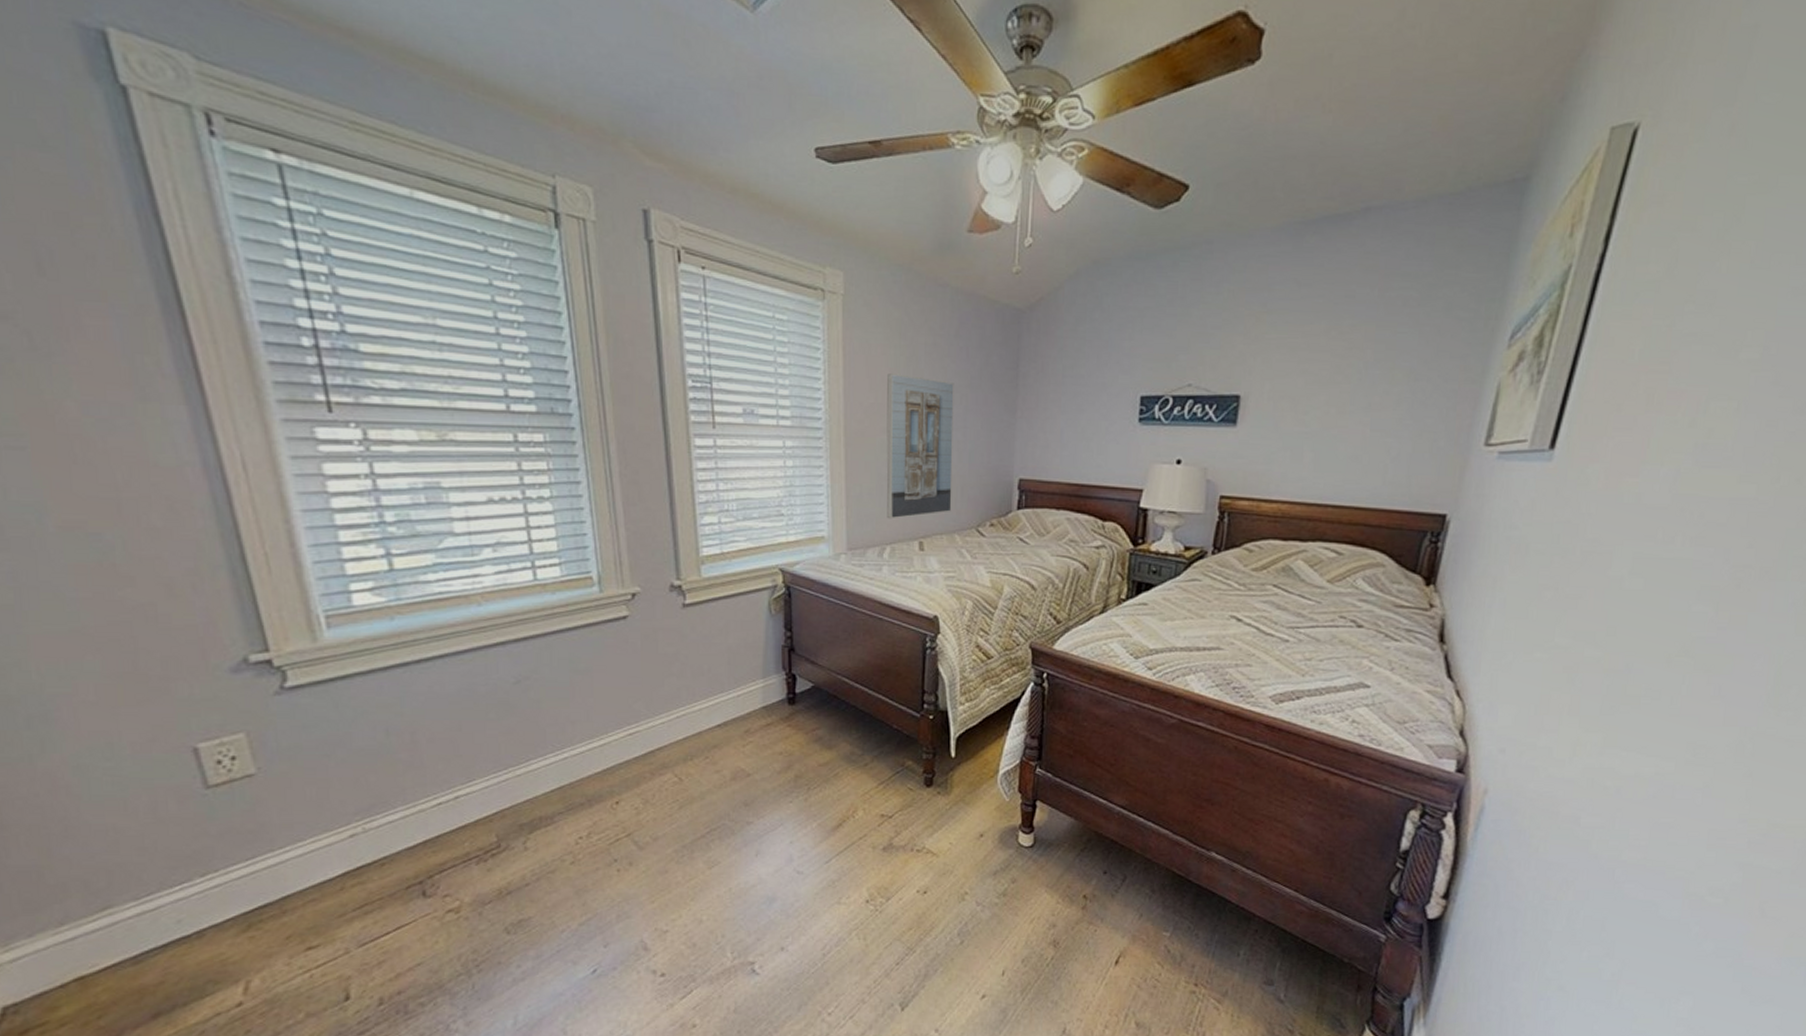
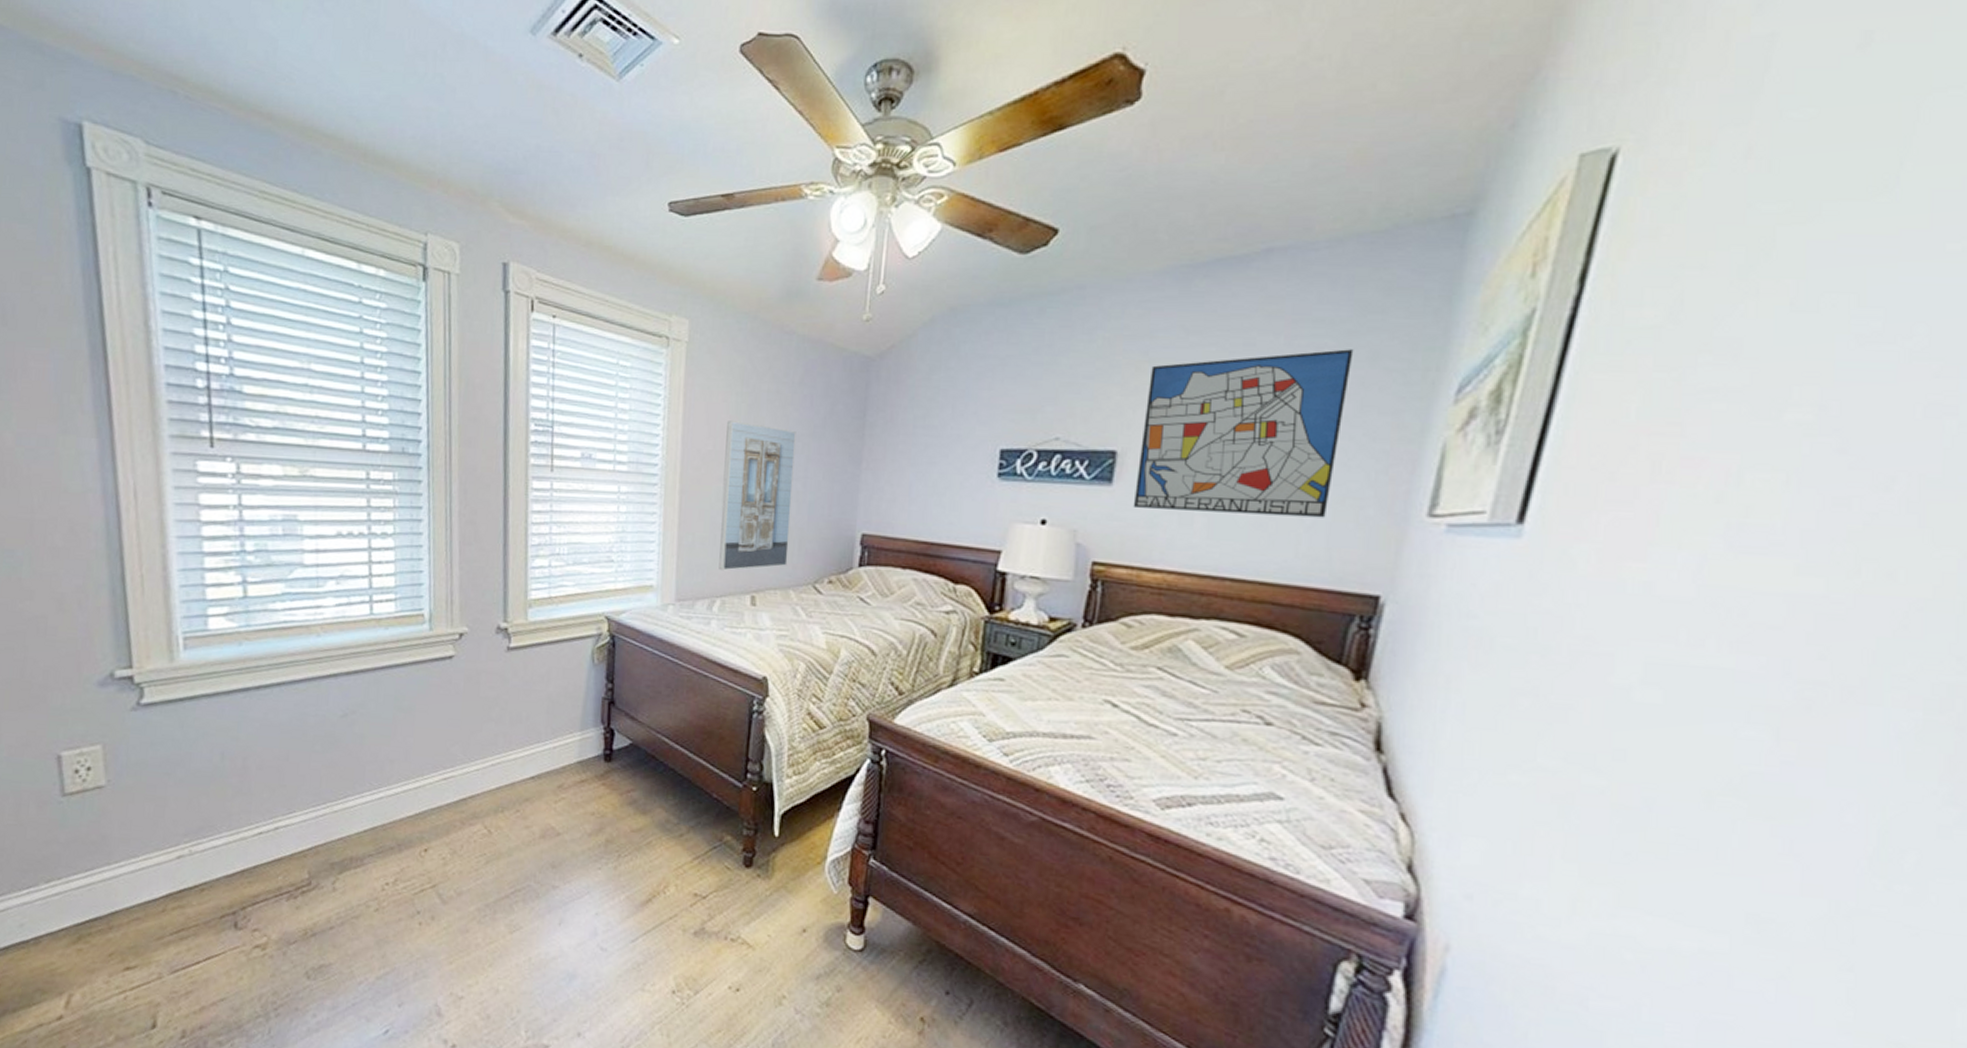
wall art: none [1253,300,1433,450] -> present [1133,349,1354,518]

